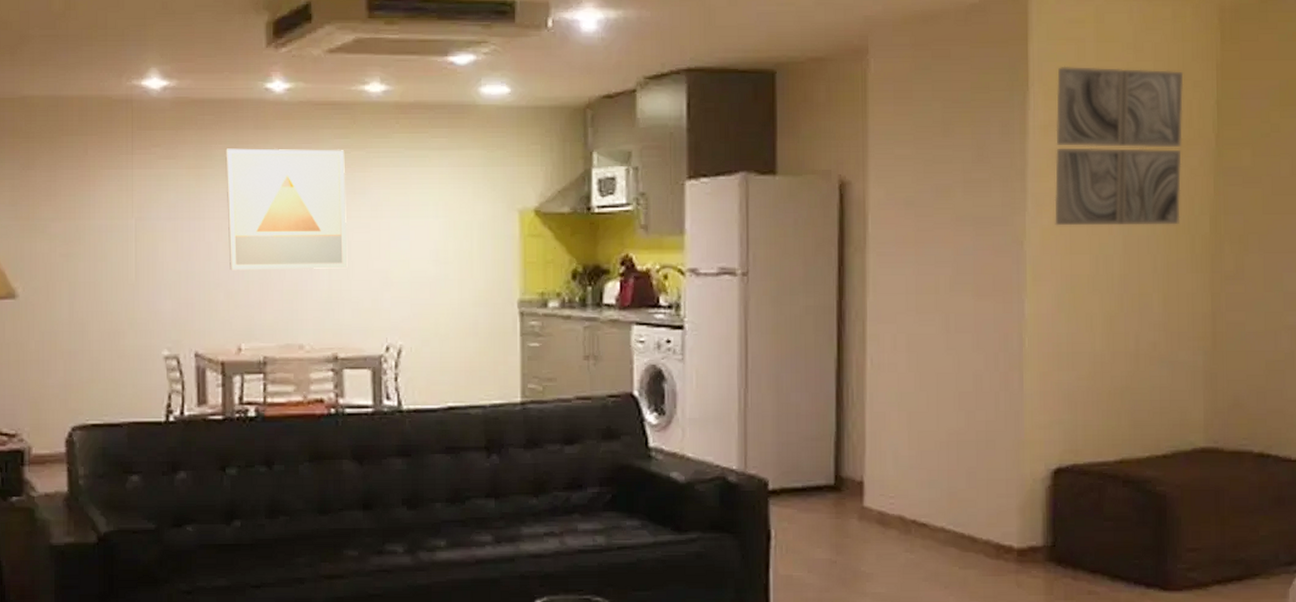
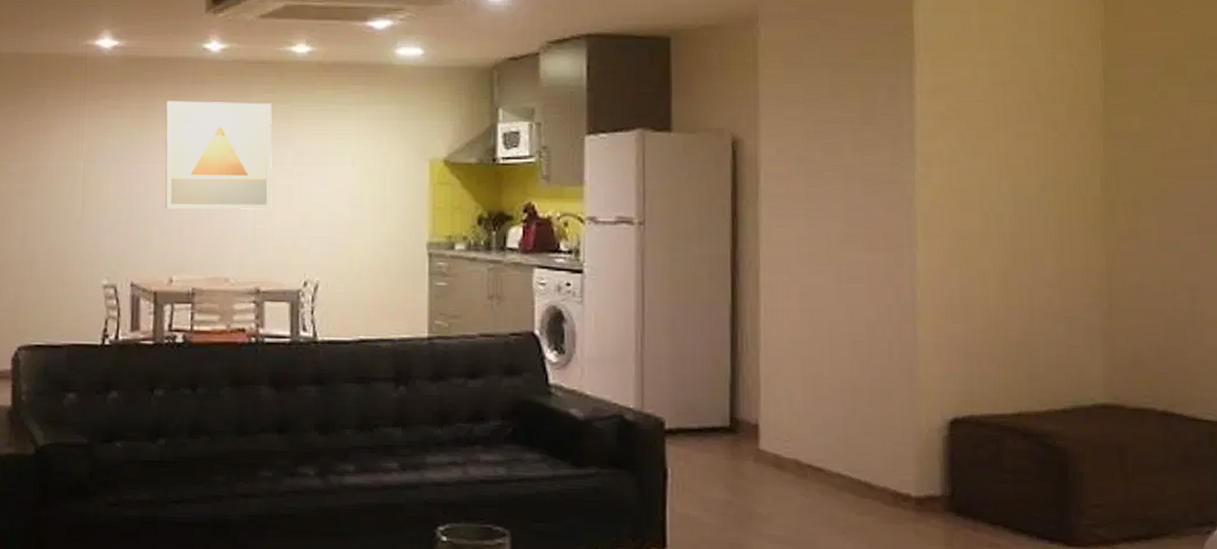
wall art: present [1054,66,1184,226] -> none [942,35,1071,186]

